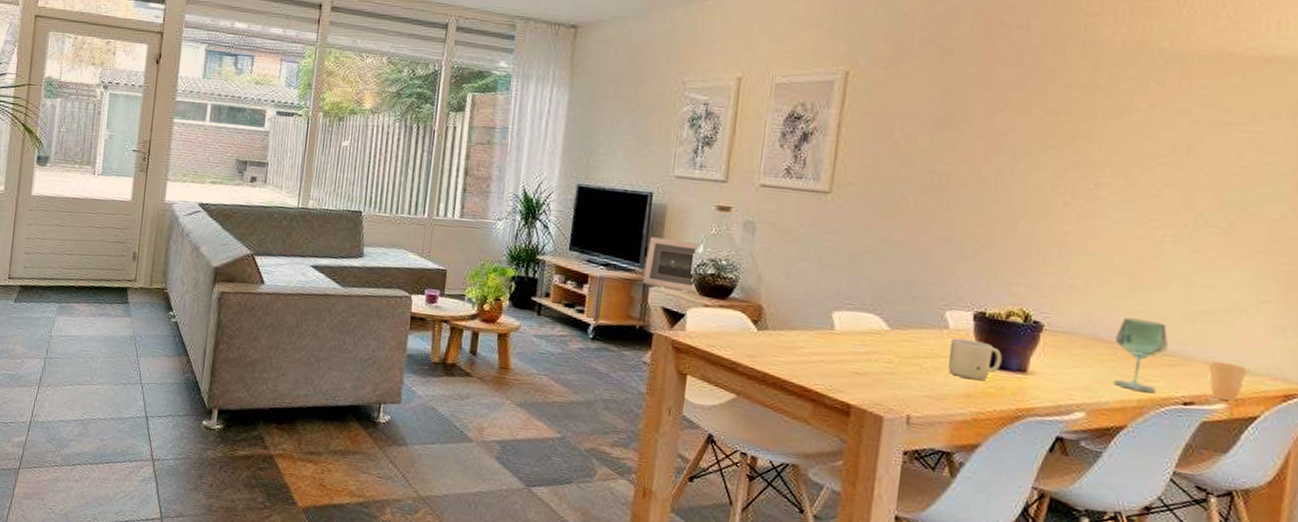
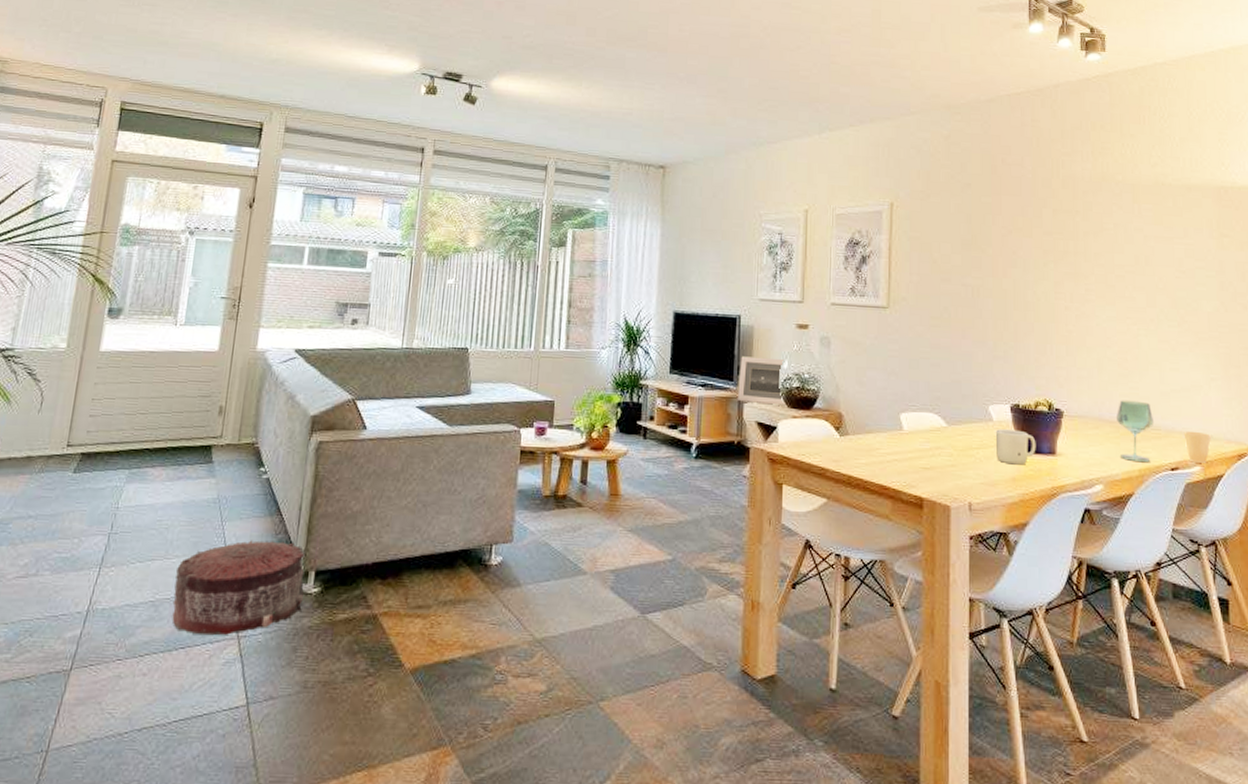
pouf: none [98,376,209,457] -> present [172,540,305,636]

